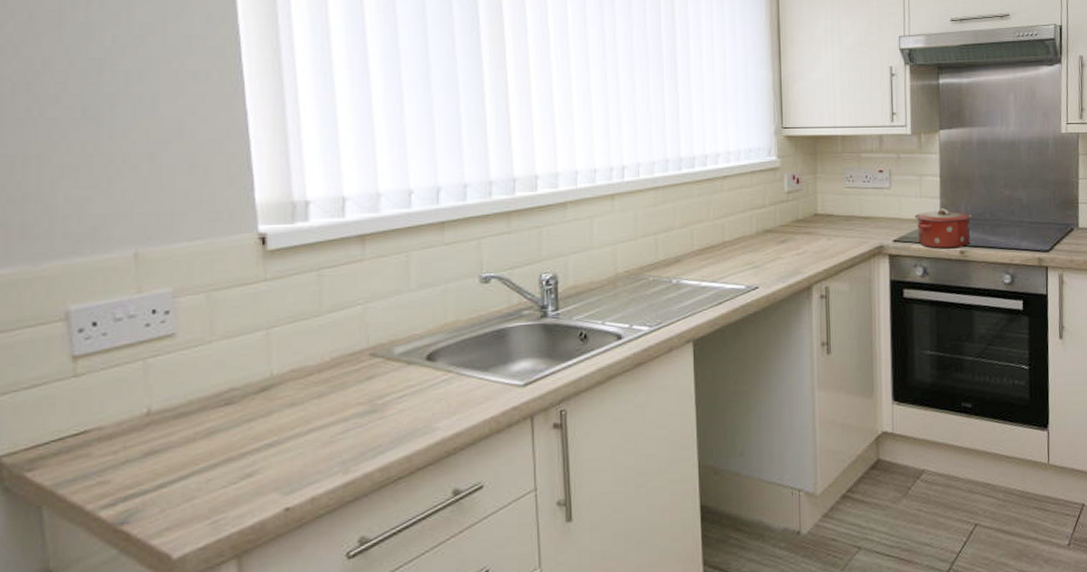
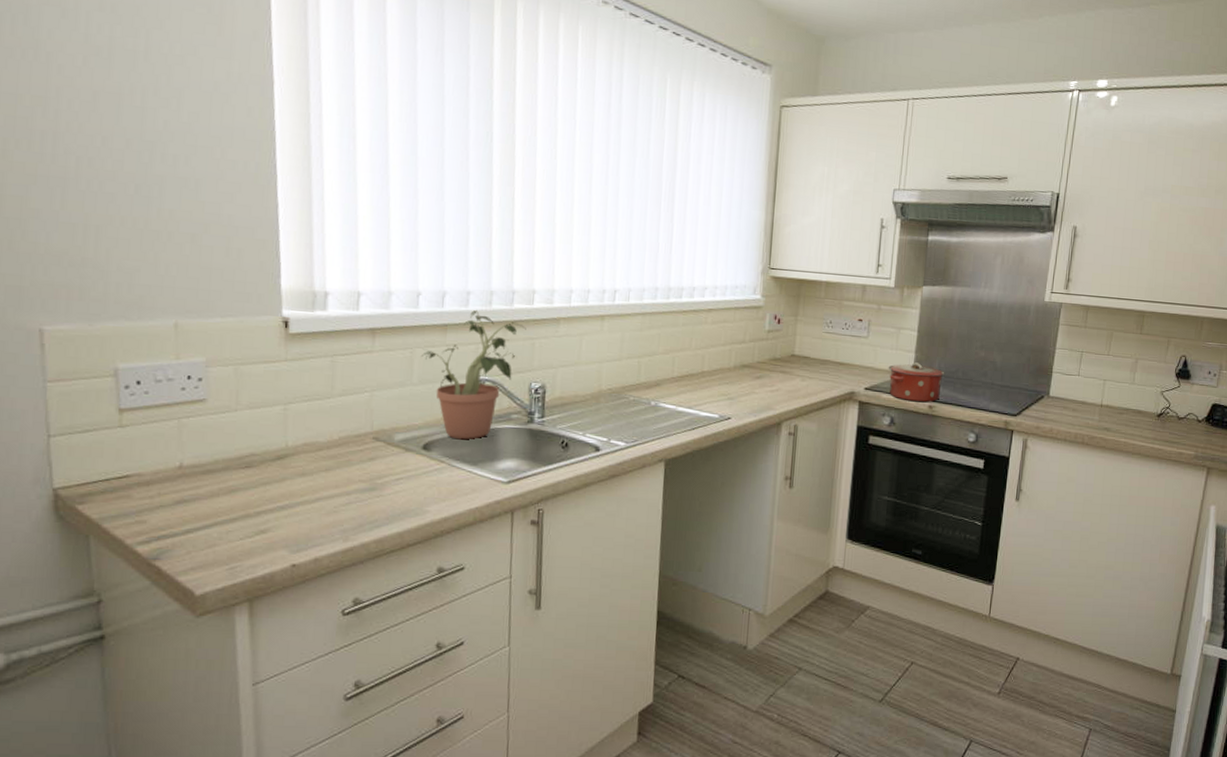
potted plant: none [417,202,531,345] -> present [420,309,526,440]

